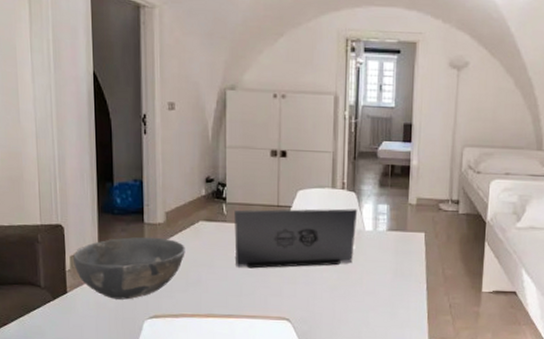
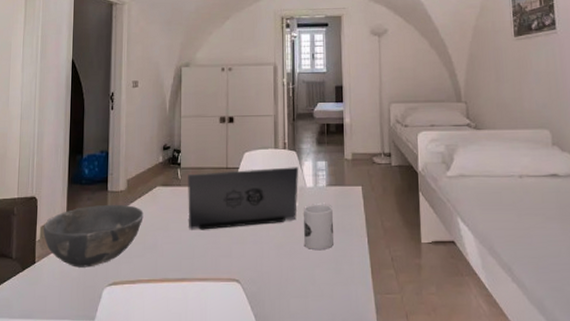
mug: none [360,248,392,295] -> present [304,204,333,251]

